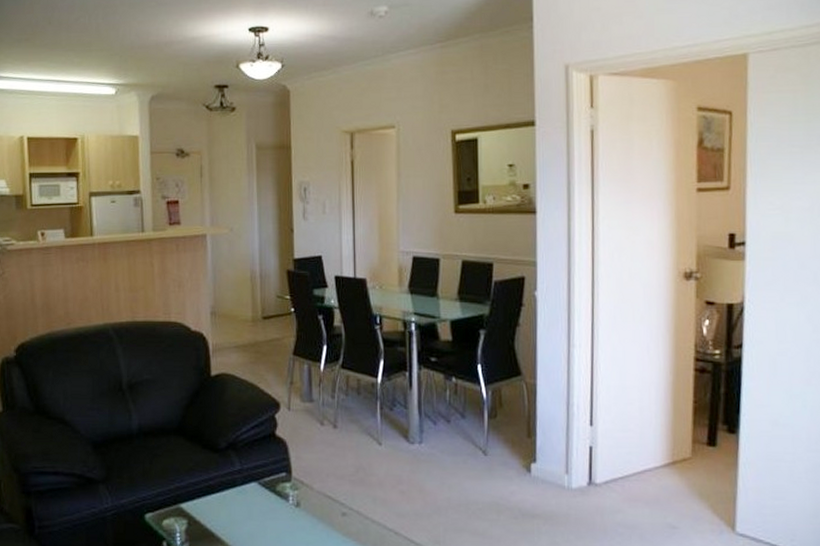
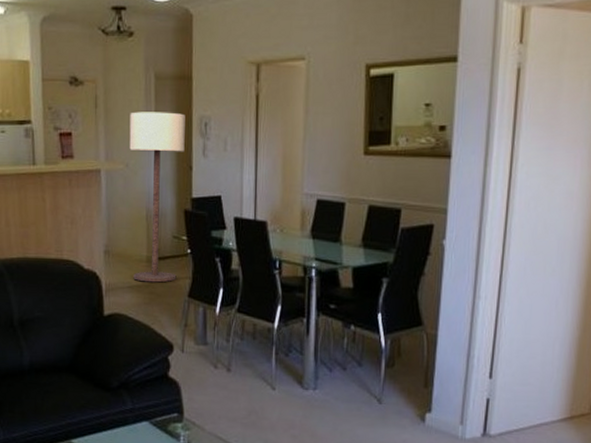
floor lamp: none [233,179,286,342] -> present [129,112,185,283]

